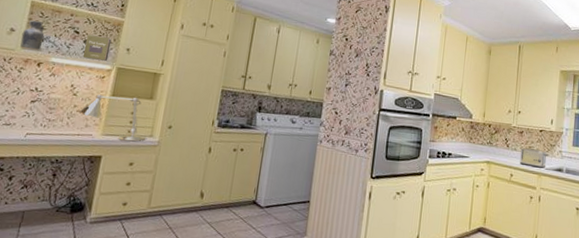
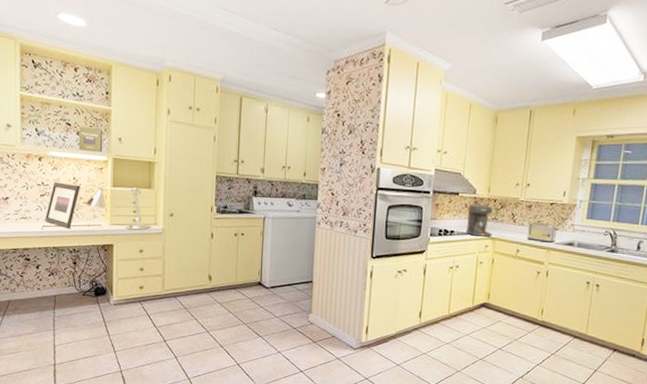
ceramic jug: present [19,20,45,51] -> none [18,115,39,146]
picture frame: none [29,88,77,138] -> present [44,182,81,229]
coffee maker: none [462,128,488,161] -> present [465,204,493,237]

